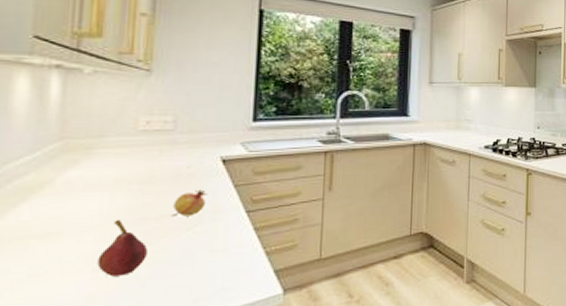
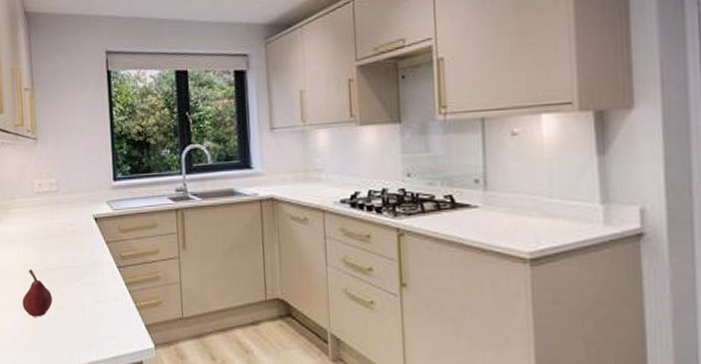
fruit: present [171,189,207,217] -> none [64,245,87,269]

